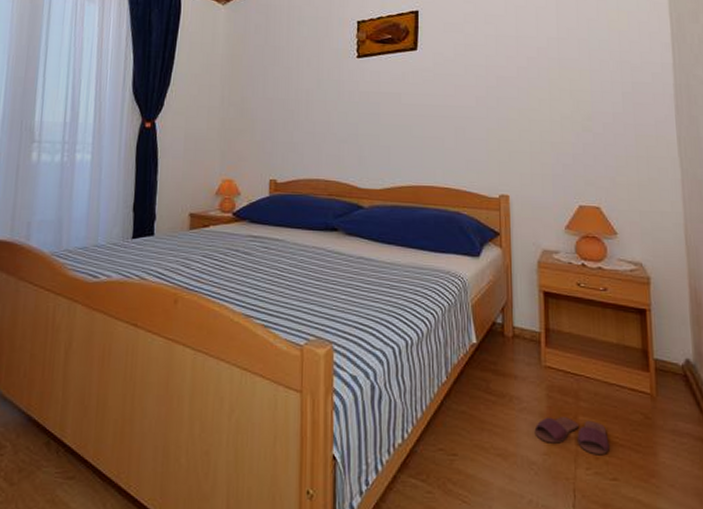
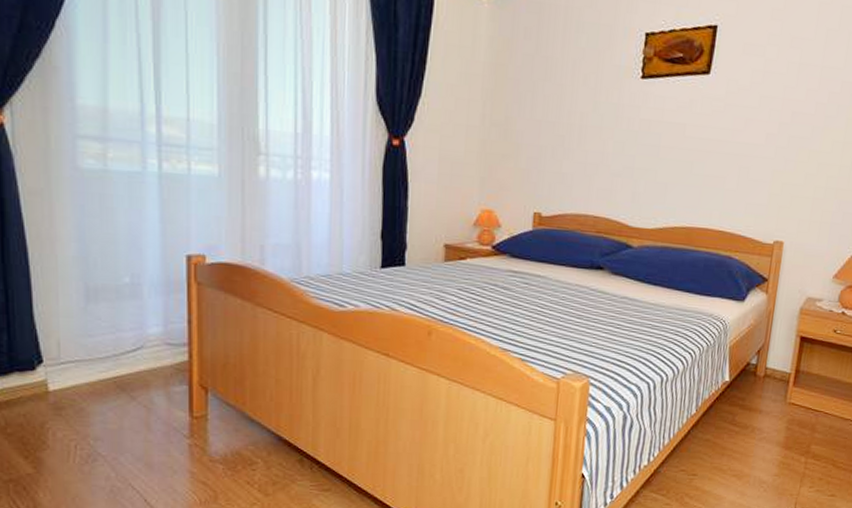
slippers: present [534,417,609,456] -> none [769,445,834,477]

